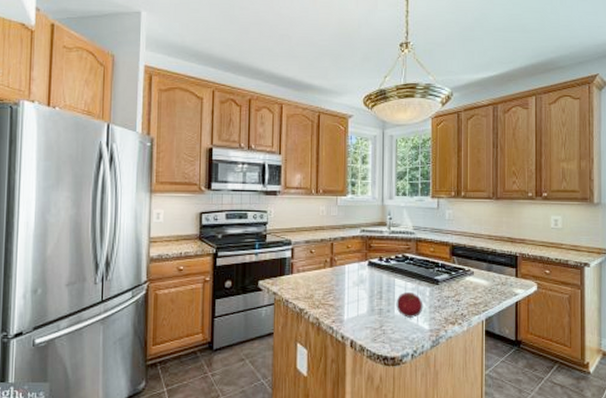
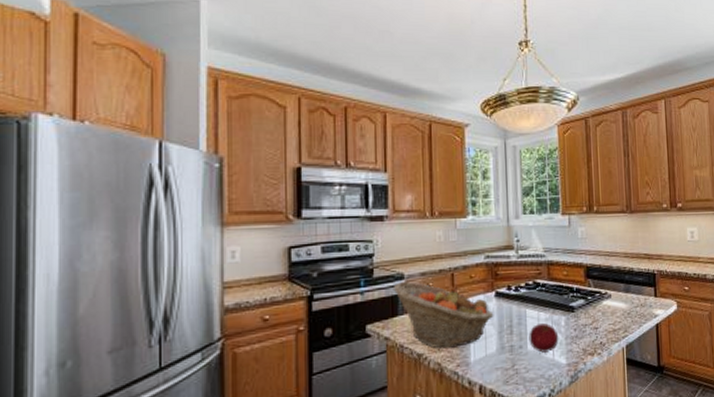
fruit basket: none [281,247,366,306] -> present [393,282,494,349]

